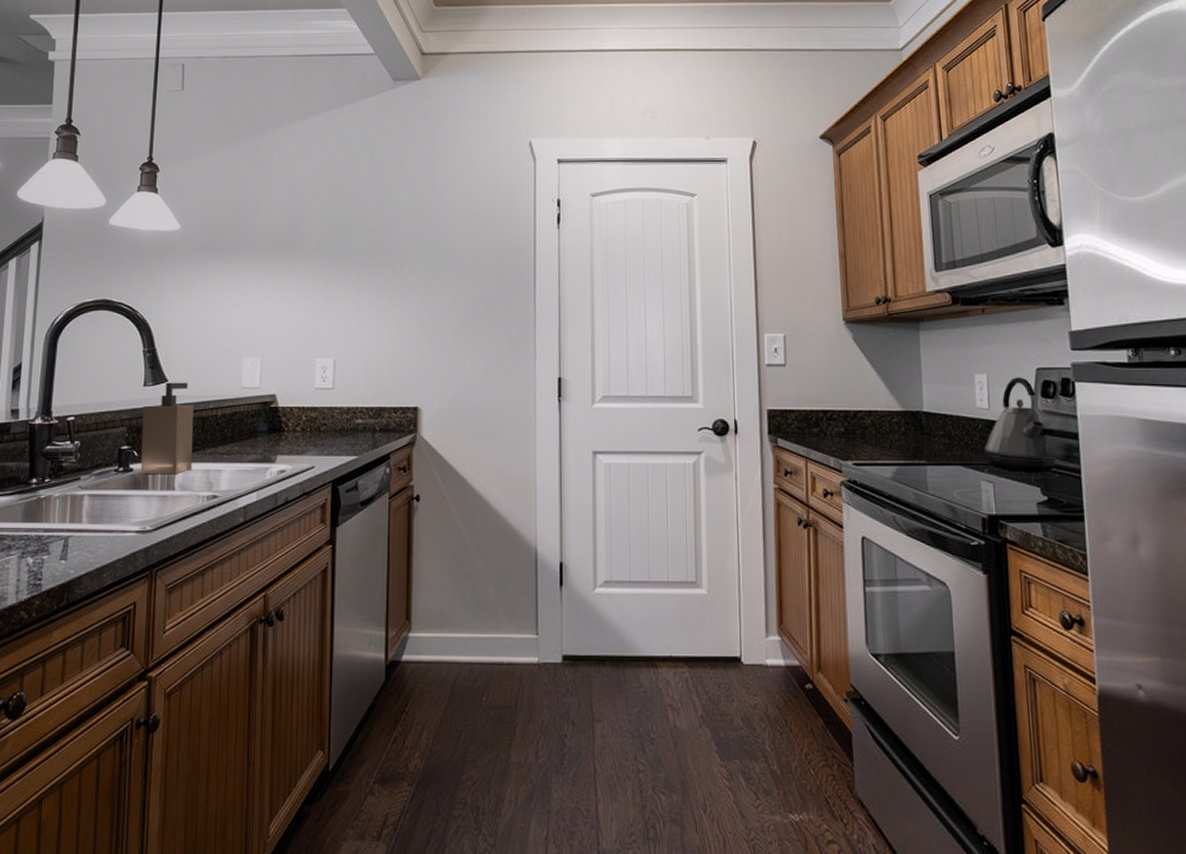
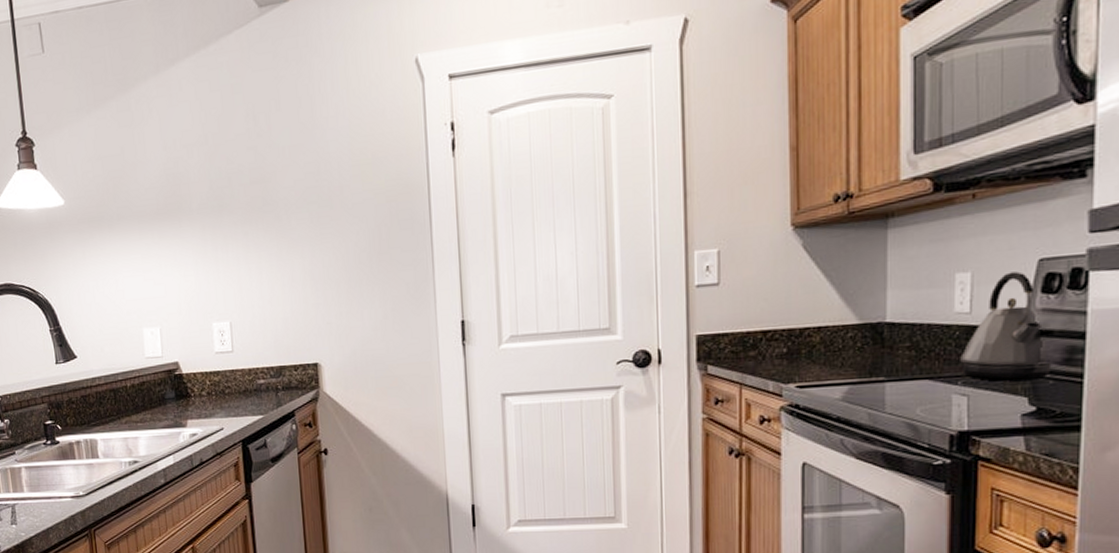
soap dispenser: present [140,382,194,475] -> none [58,357,111,446]

